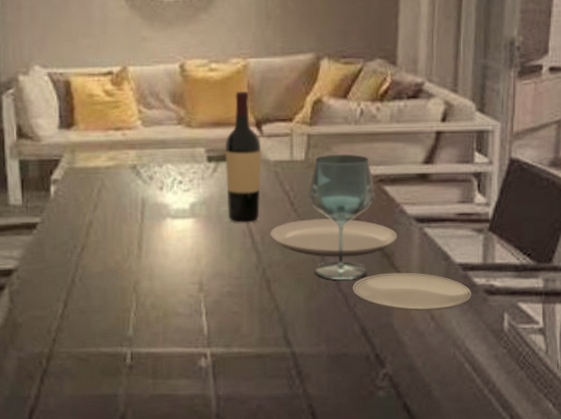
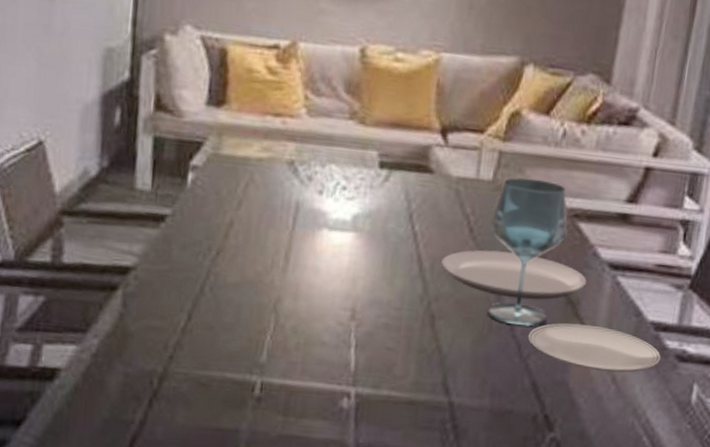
wine bottle: present [225,90,262,223] -> none [395,89,444,246]

